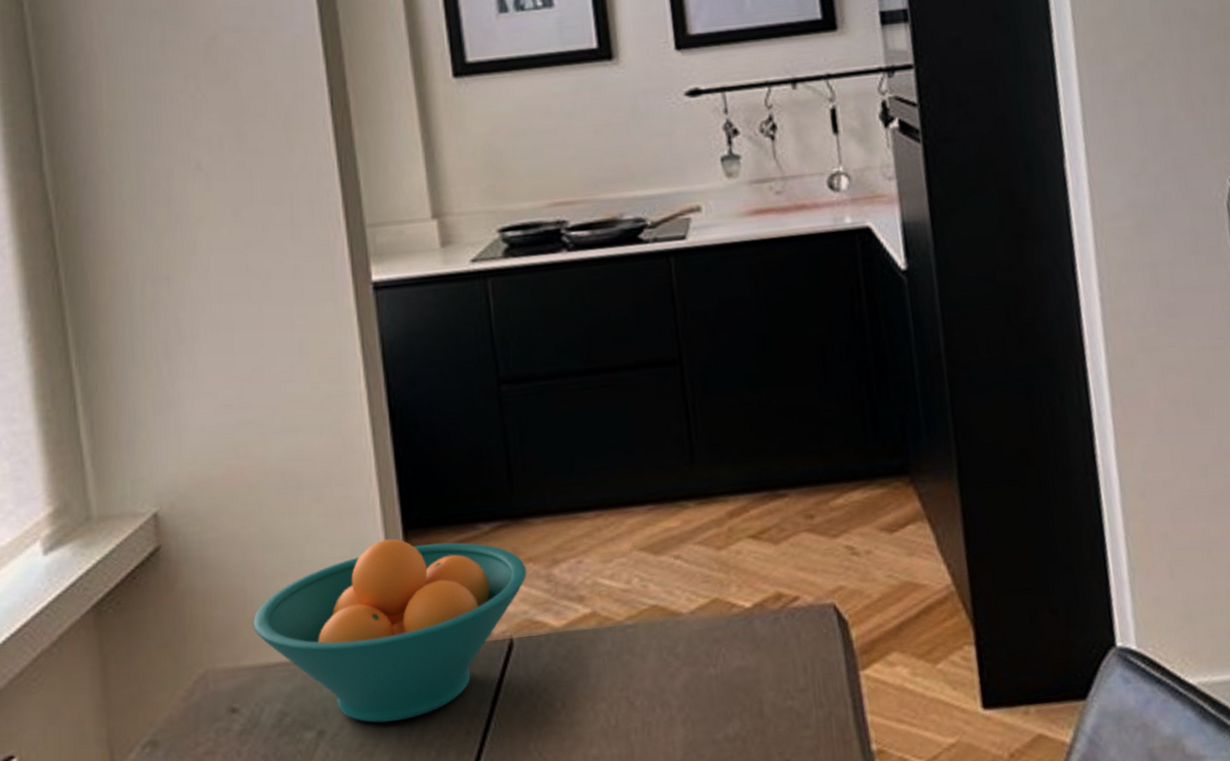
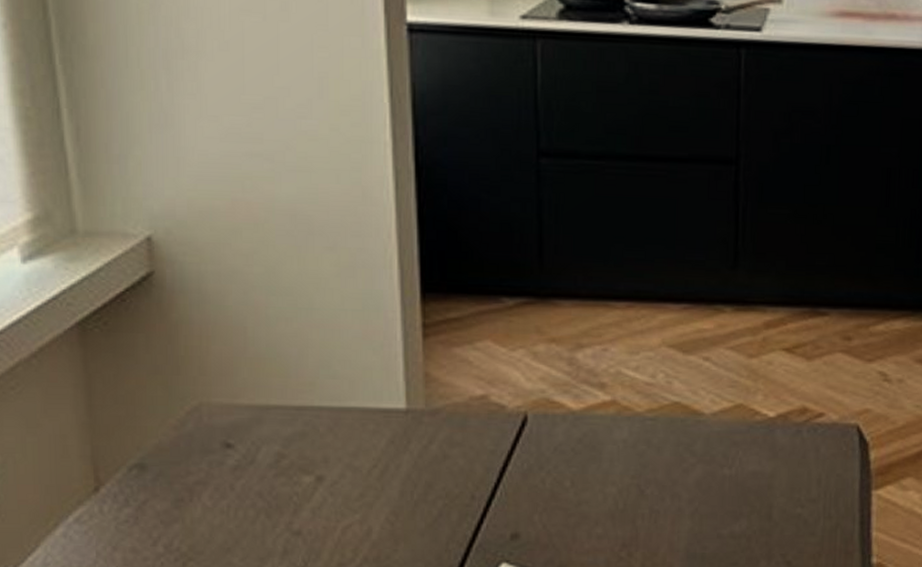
fruit bowl: present [252,538,527,723] -> none [252,299,549,477]

